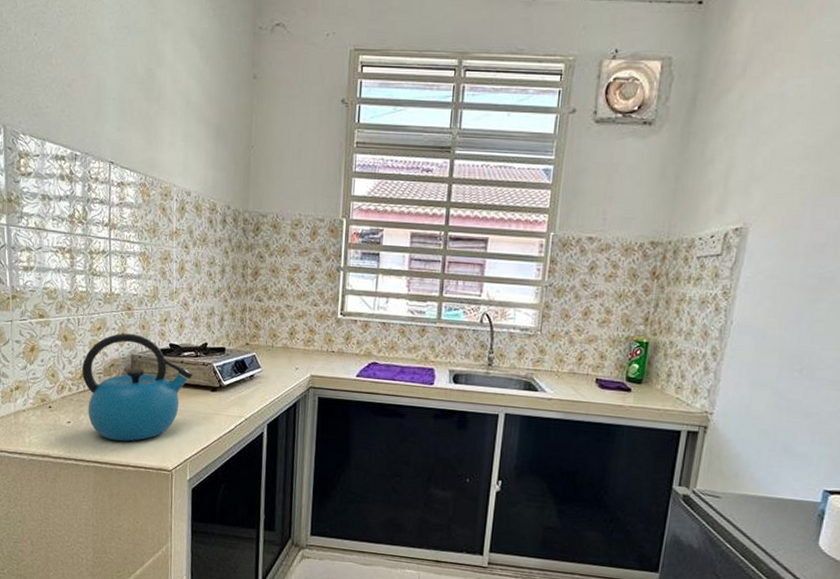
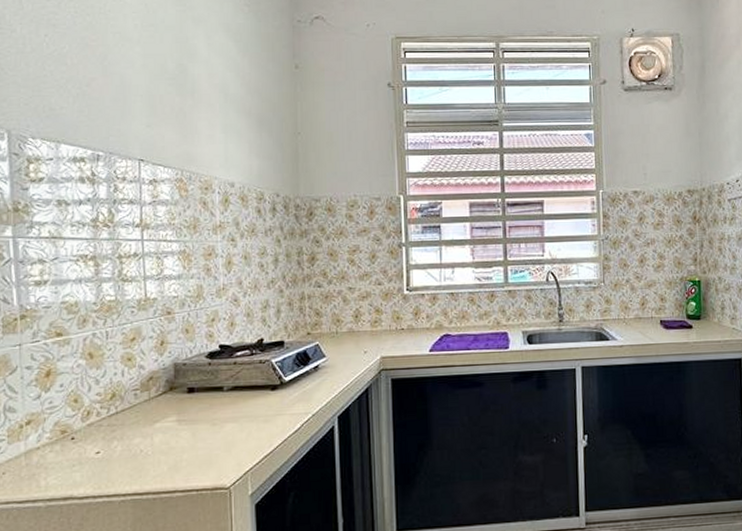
kettle: present [82,333,194,442] -> none [113,339,249,465]

